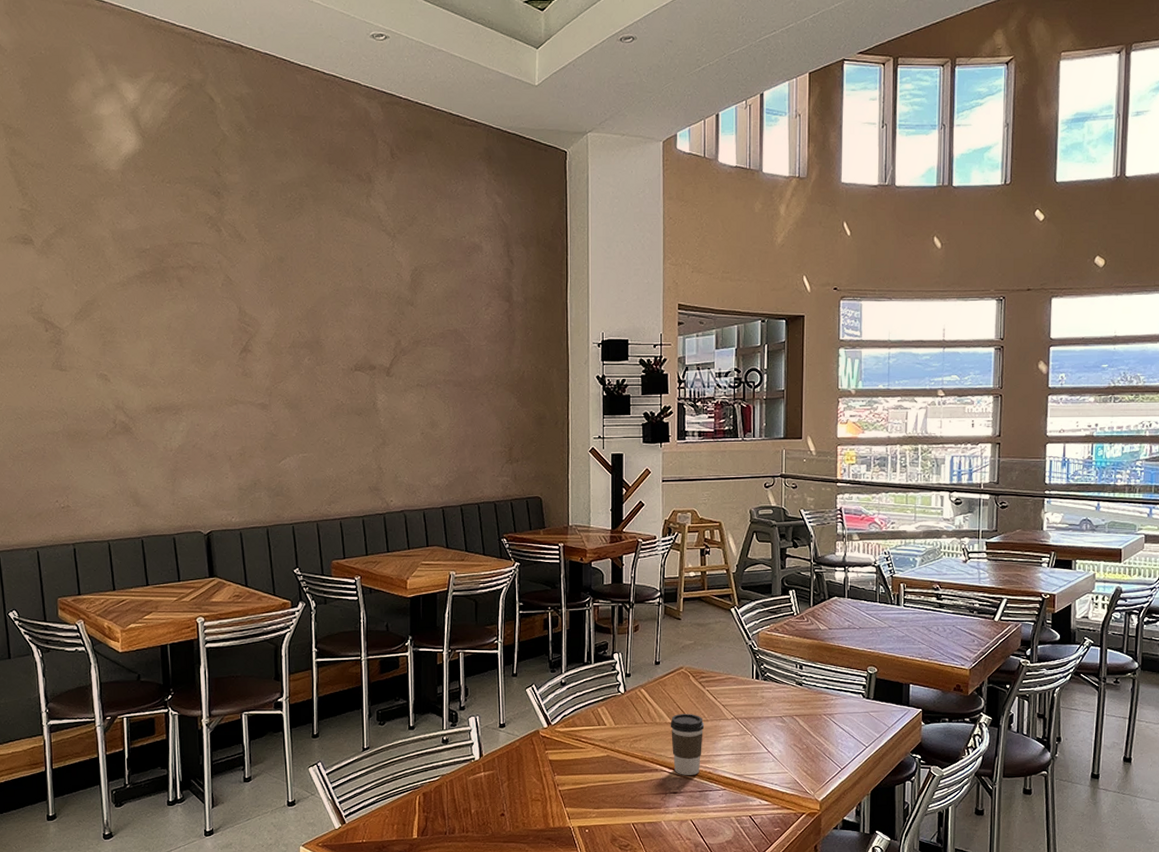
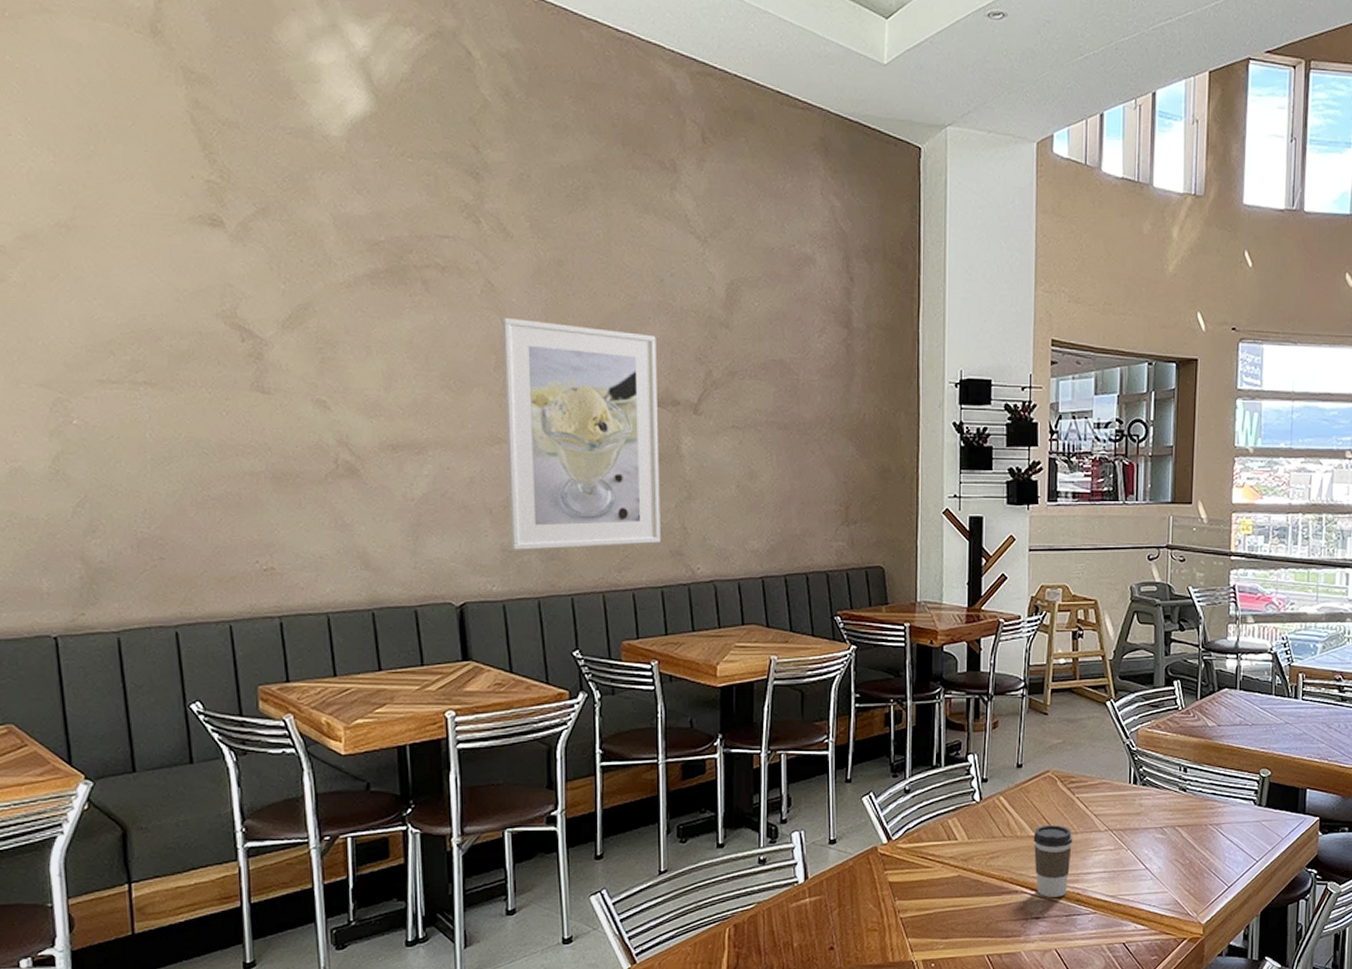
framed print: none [238,304,362,489] -> present [502,317,661,550]

